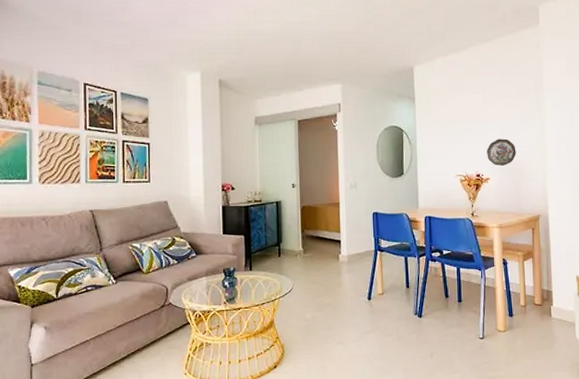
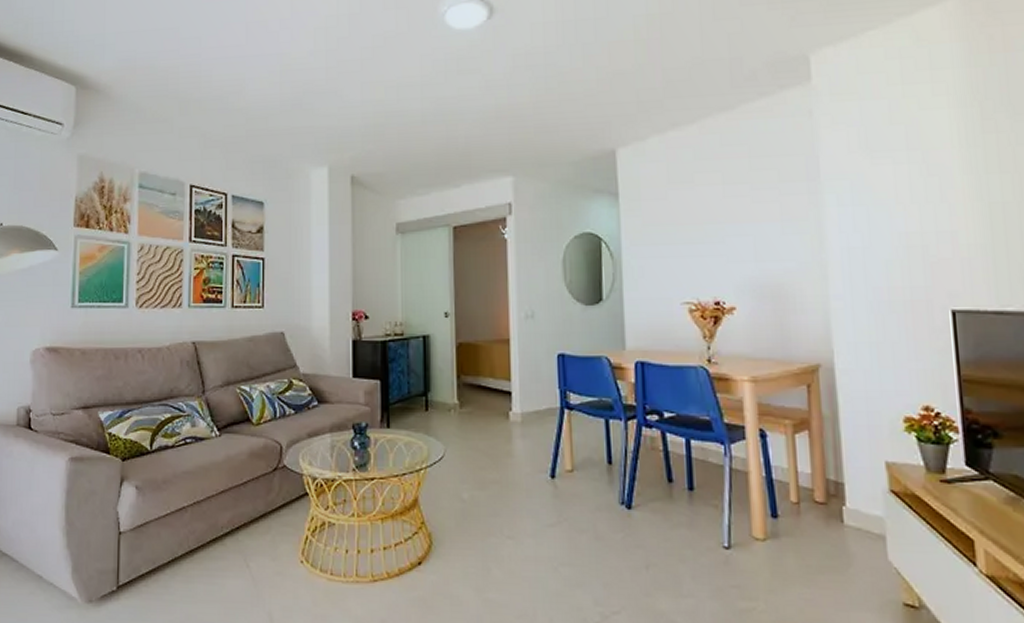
decorative plate: present [487,139,516,167] -> none [730,249,778,291]

